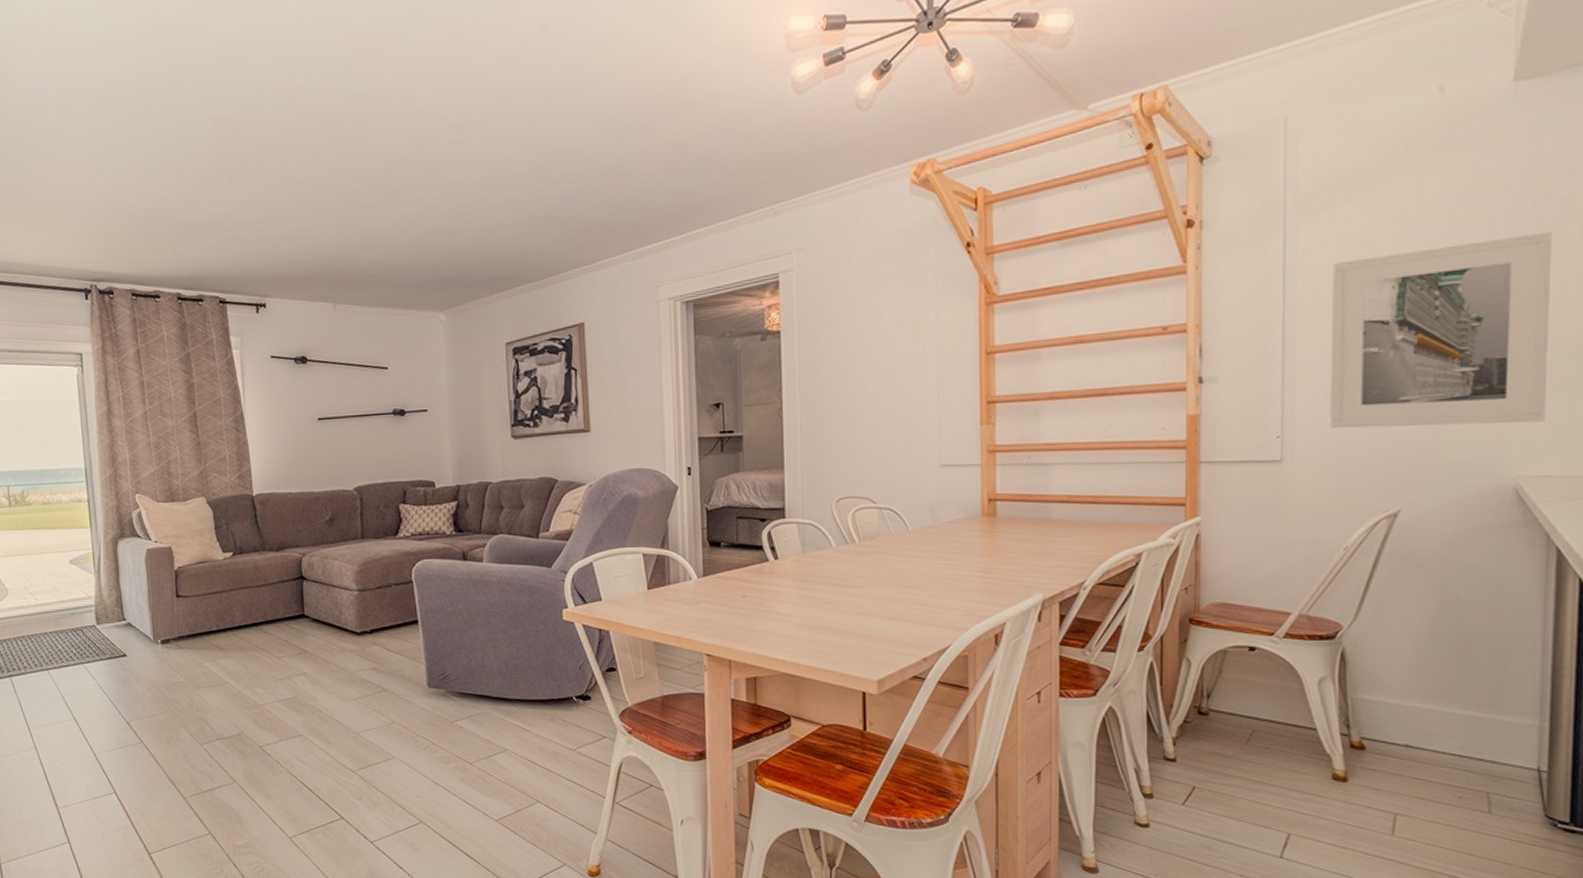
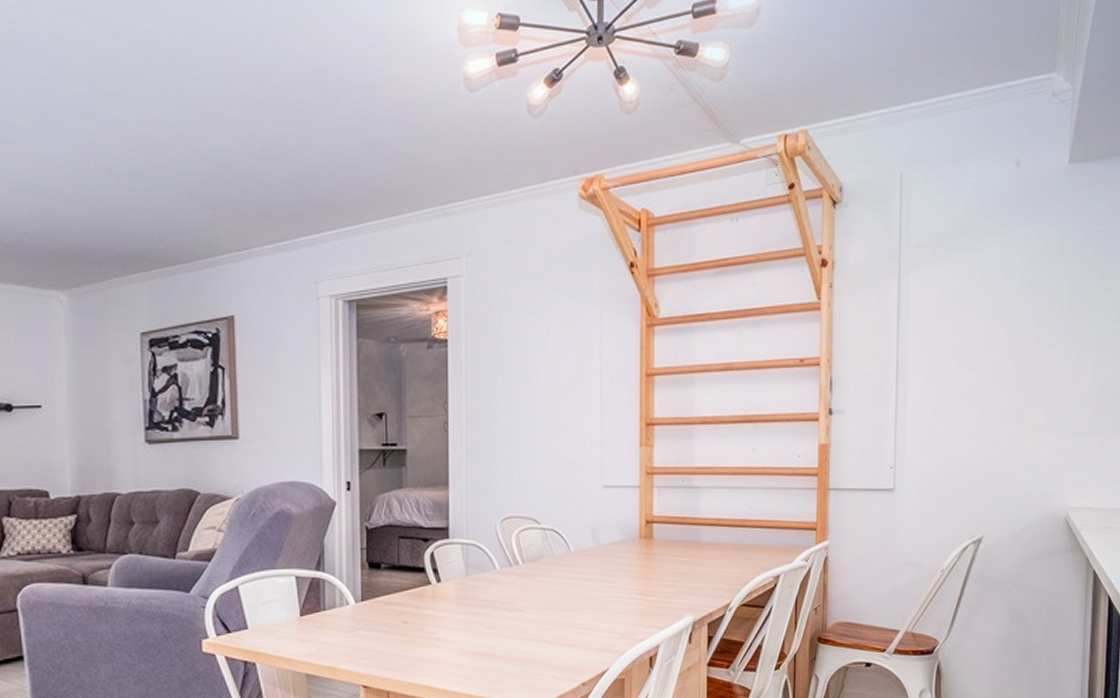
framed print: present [1330,231,1552,429] -> none [932,296,1094,462]

